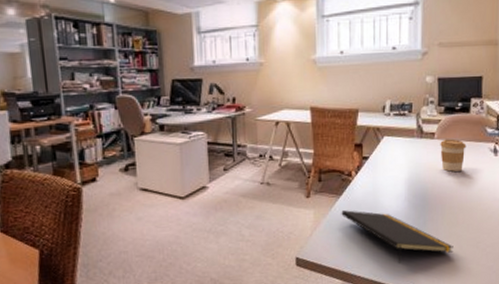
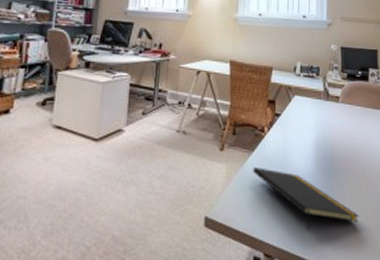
coffee cup: present [440,138,467,172] -> none [344,103,367,136]

